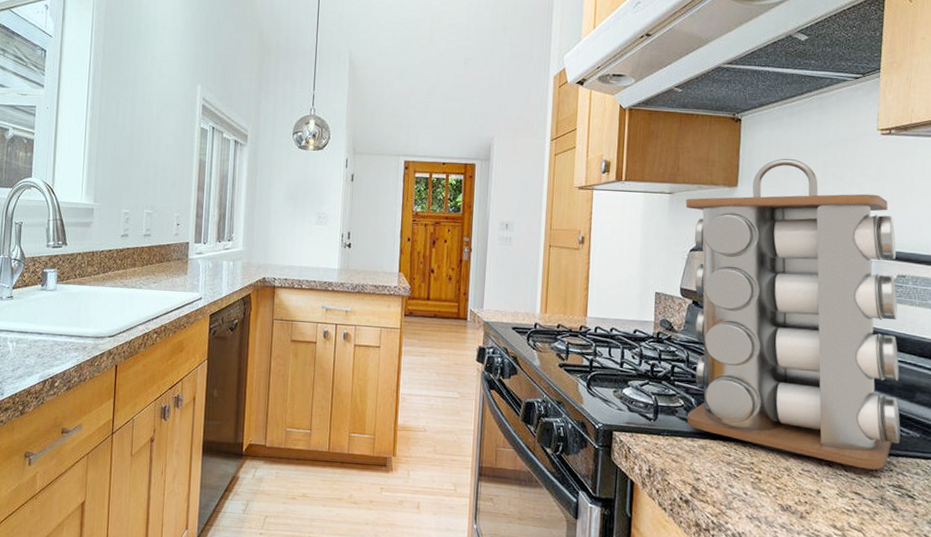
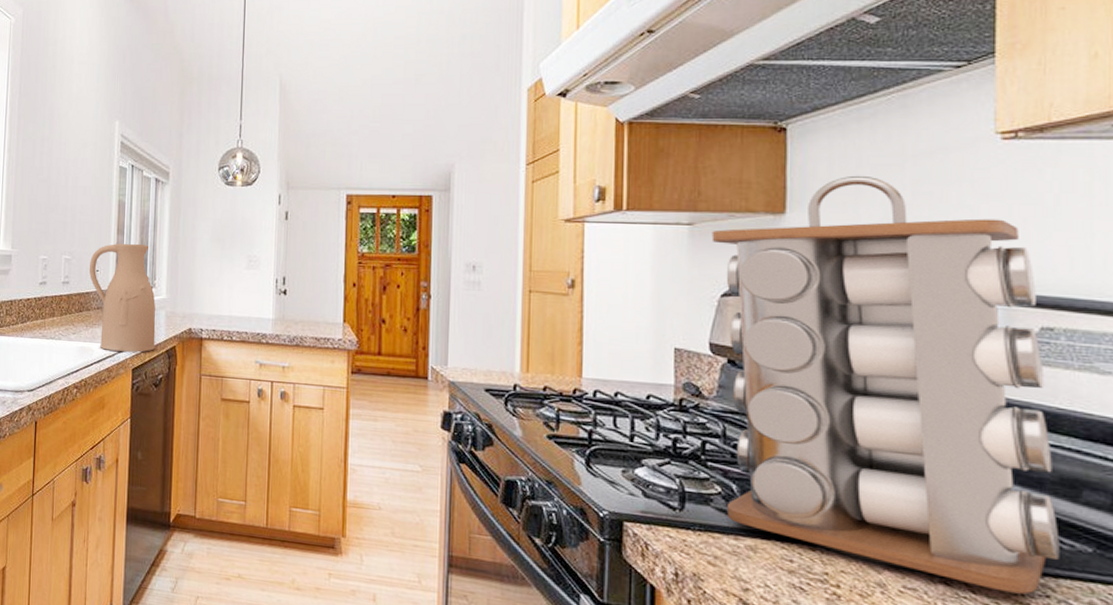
ceramic pitcher: none [170,200,233,300] -> present [89,243,156,353]

